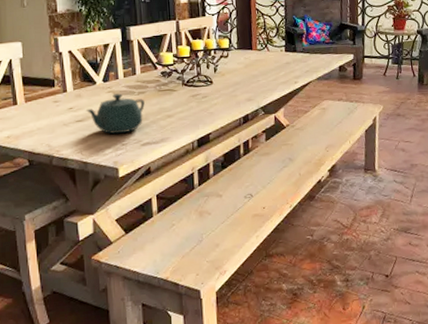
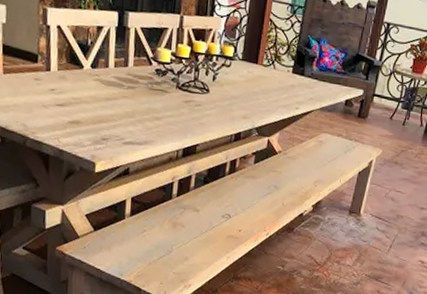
teapot: present [85,93,145,134] -> none [68,83,133,128]

